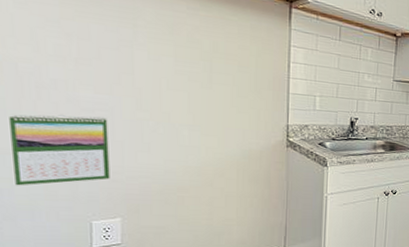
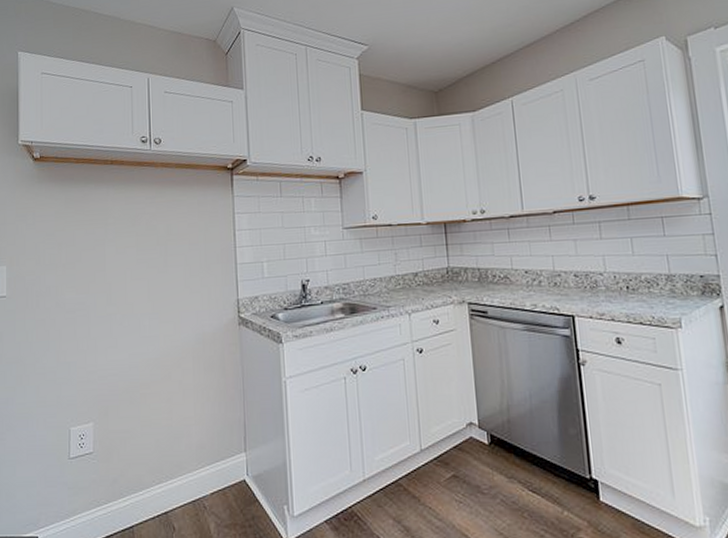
calendar: present [9,114,110,186] -> none [17,316,86,394]

